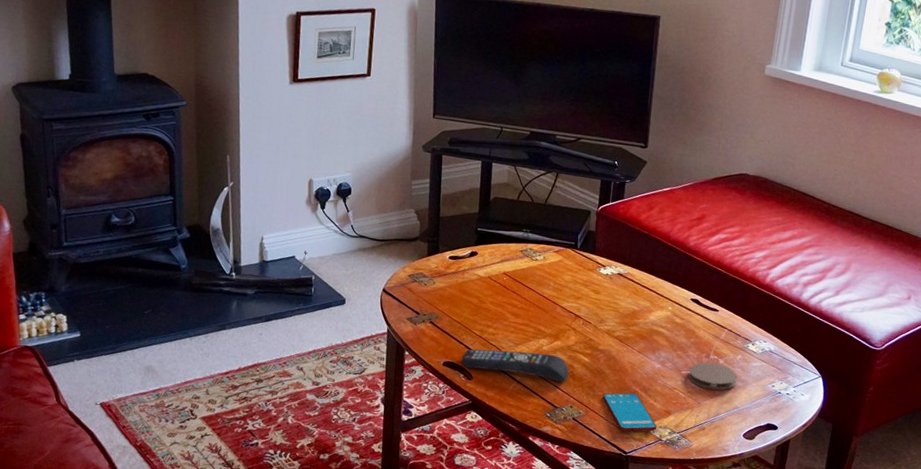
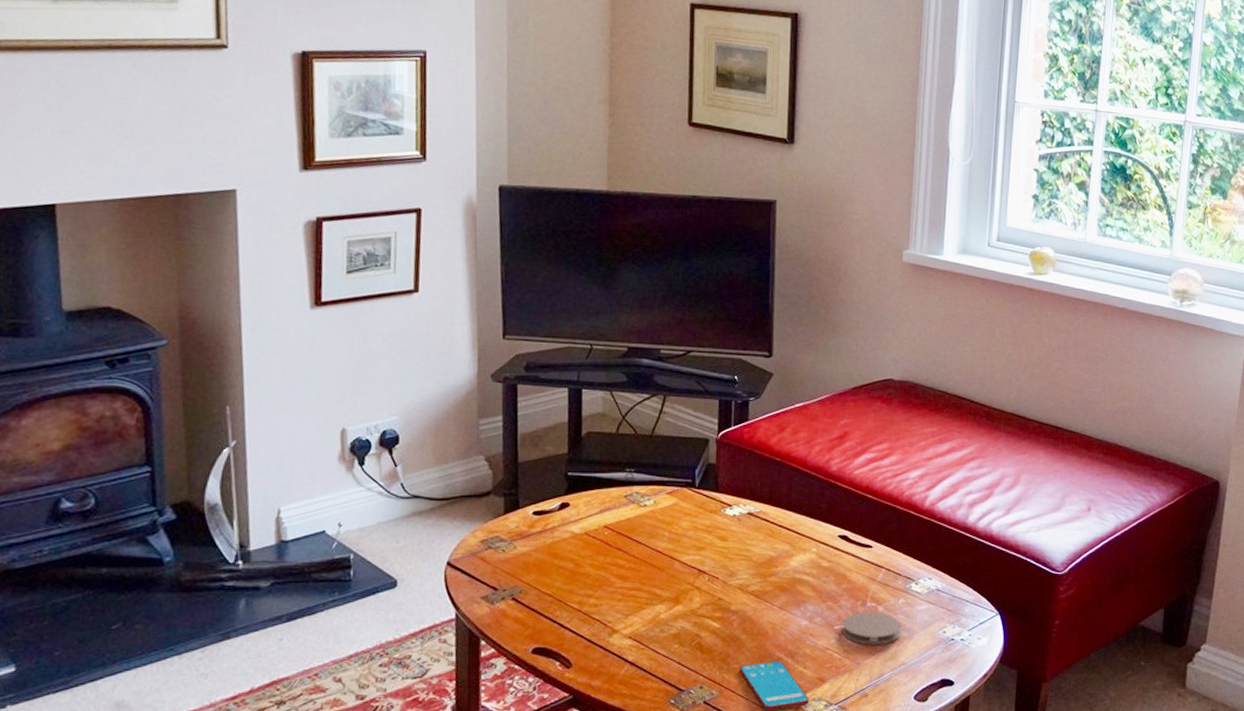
remote control: present [461,349,569,383] -> none [555,624,696,658]

